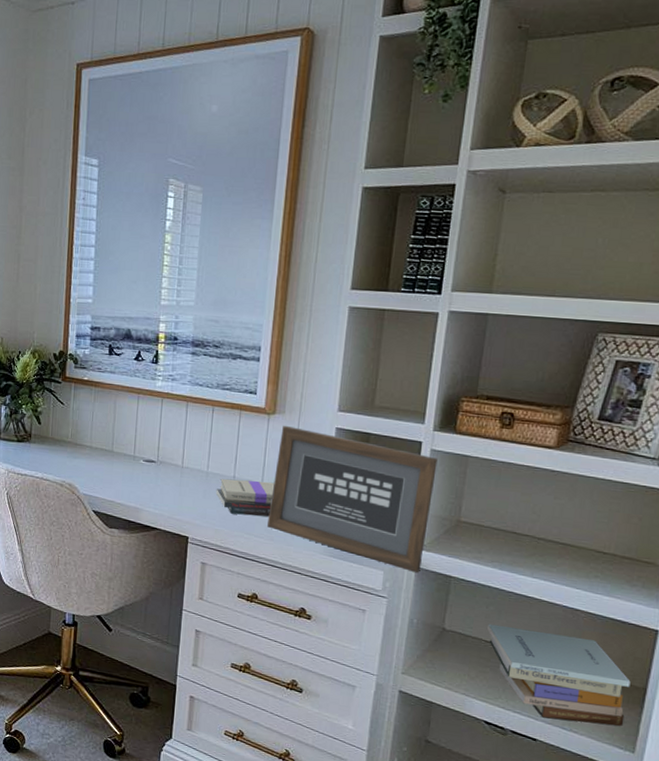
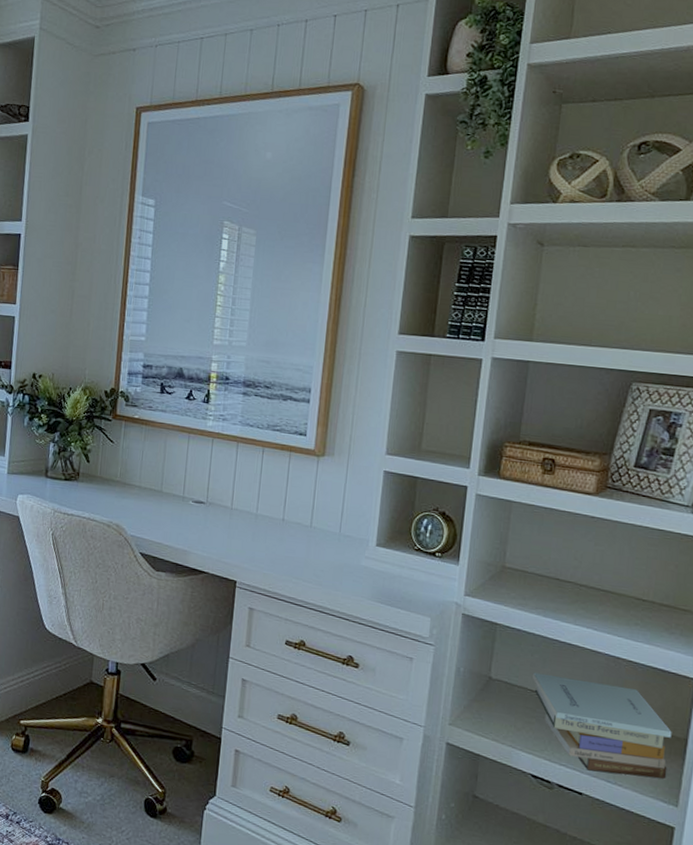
books: present [215,478,275,517] -> none [264,520,324,561]
picture frame: present [267,425,438,573] -> none [316,467,483,620]

